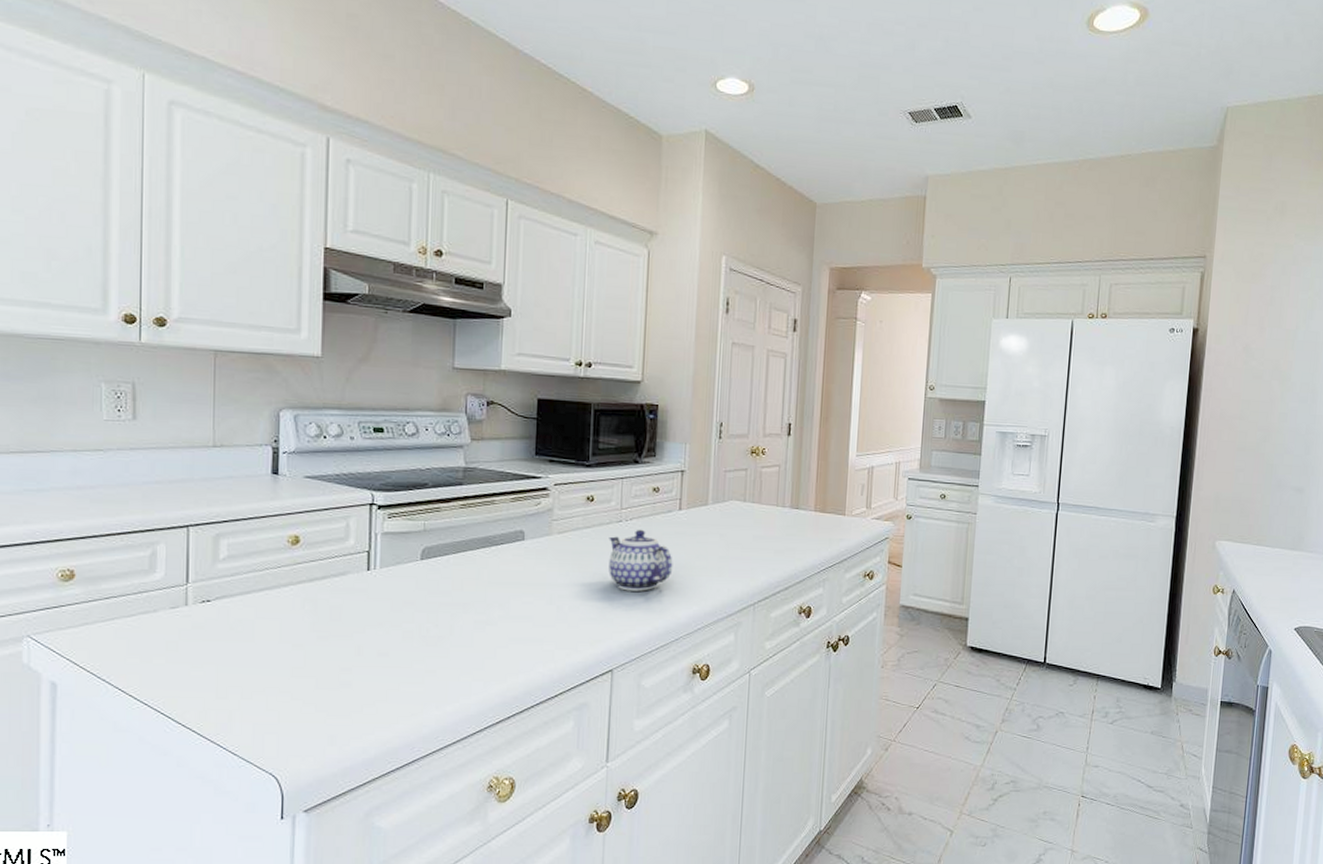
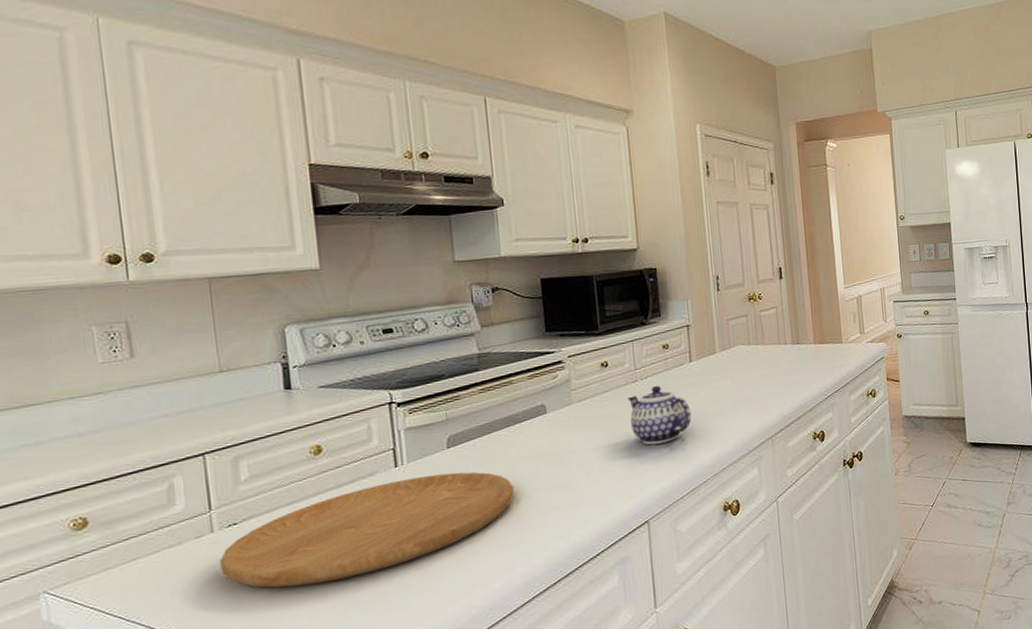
cutting board: none [190,584,480,675] -> present [220,472,514,588]

